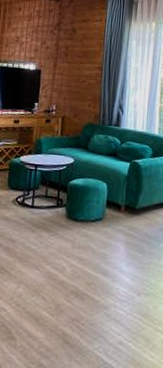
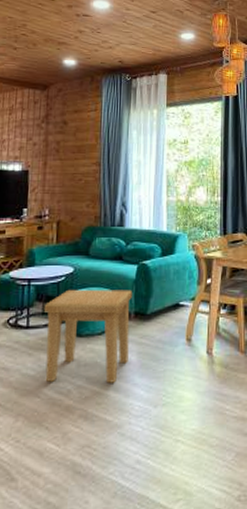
side table: none [44,177,124,267] -> present [43,289,132,383]

